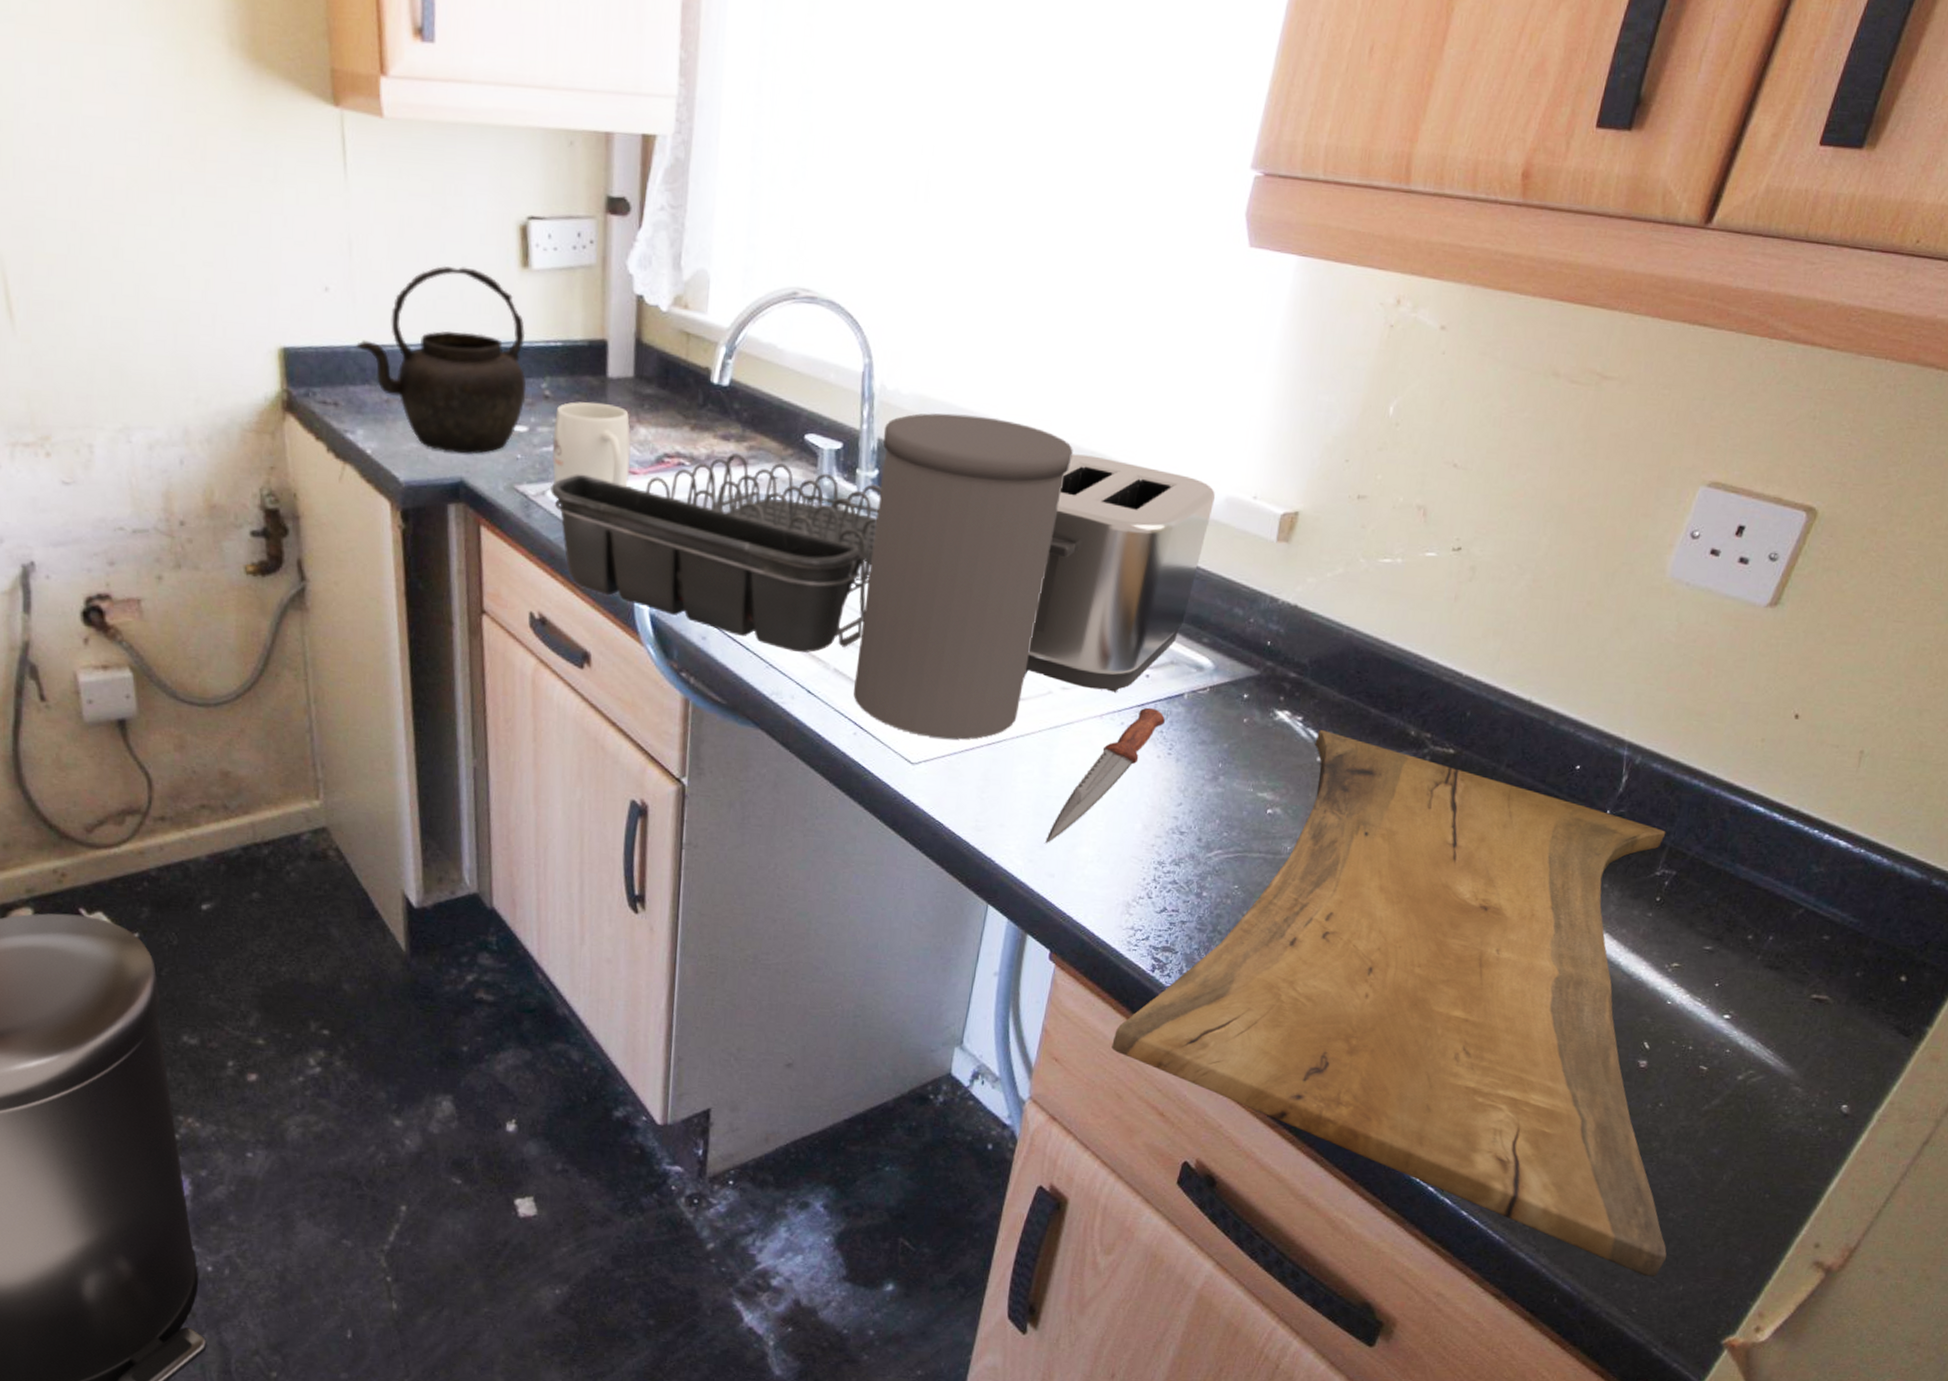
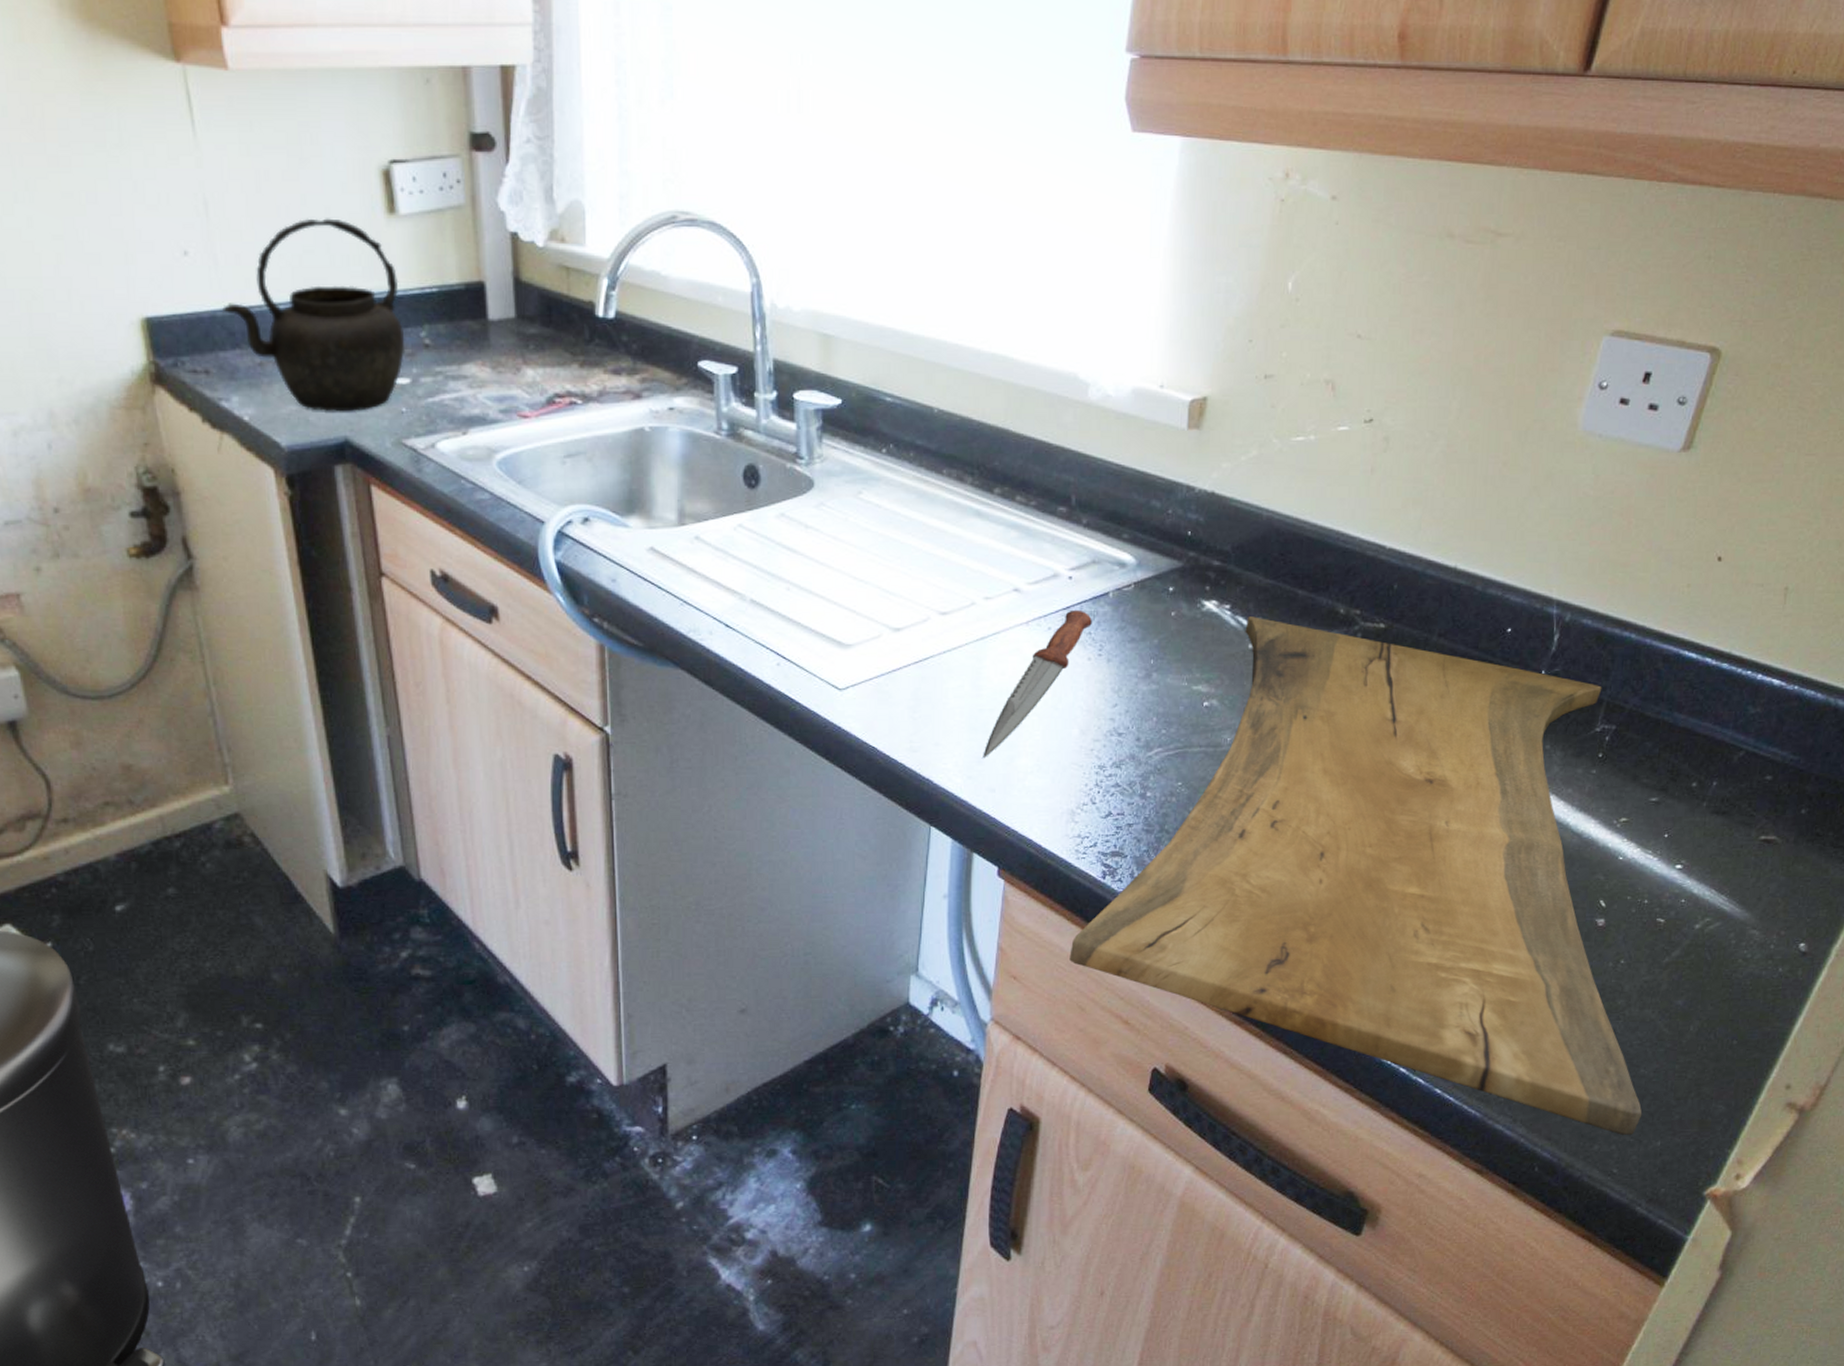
dish rack: present [550,453,882,654] -> none [440,388,783,587]
mug: present [552,401,632,488] -> none [437,347,521,434]
canister: present [853,413,1073,739] -> none [773,327,973,661]
toaster: present [1025,454,1215,692] -> none [946,358,1121,597]

